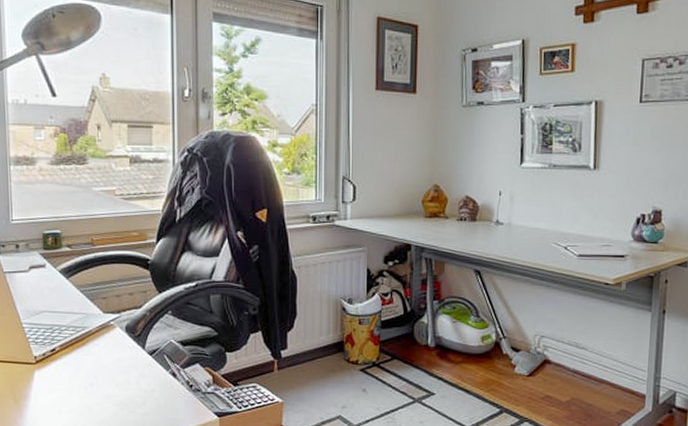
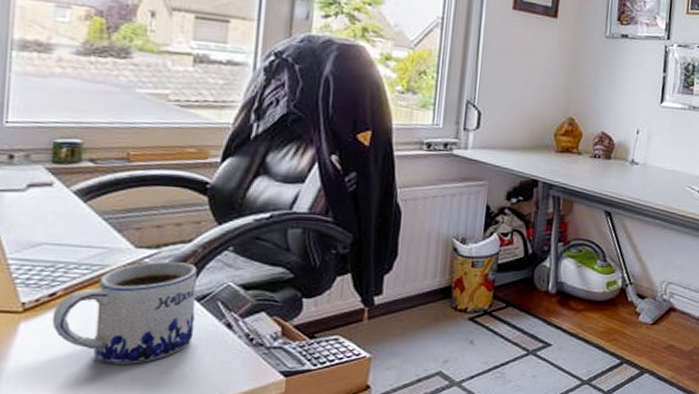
mug: none [54,324,150,404] -> present [51,261,197,364]

